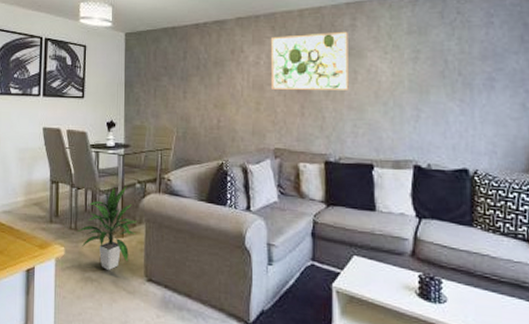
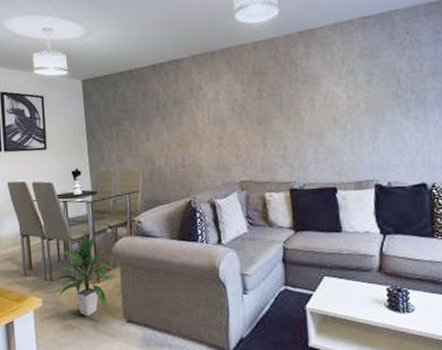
wall art: present [270,31,349,90] -> none [227,59,308,124]

